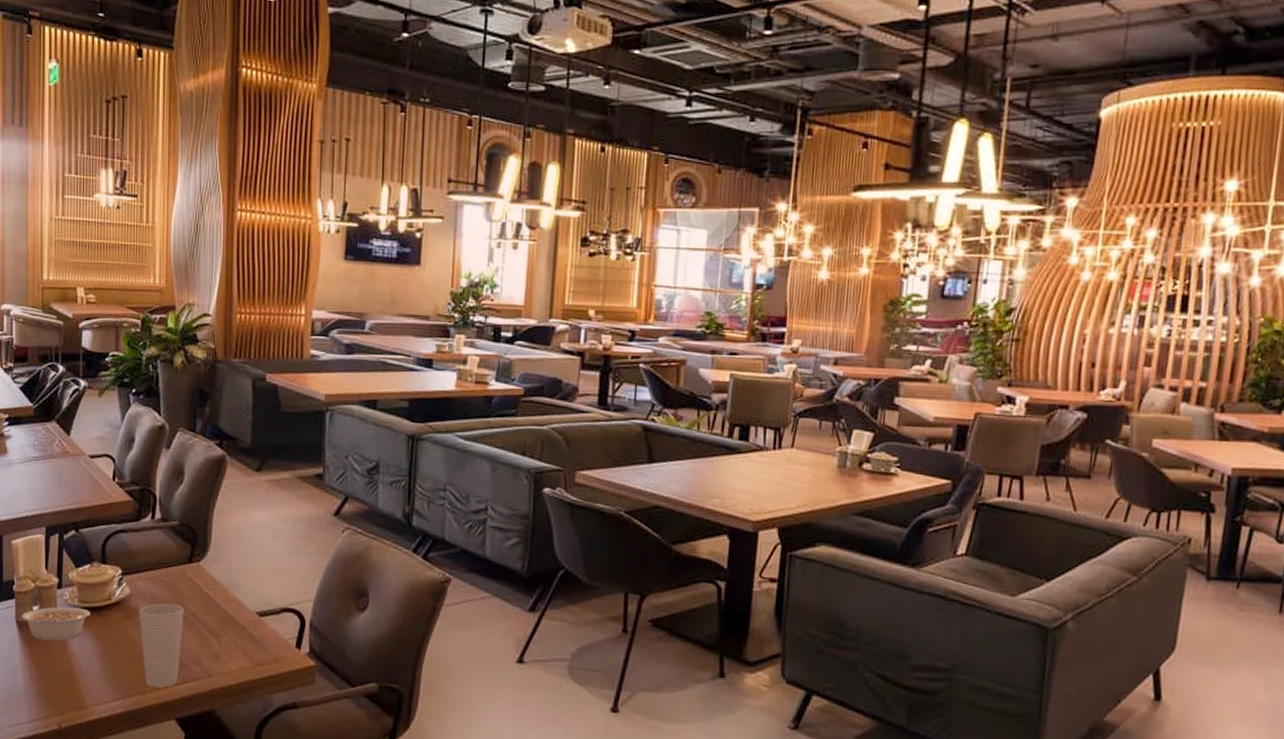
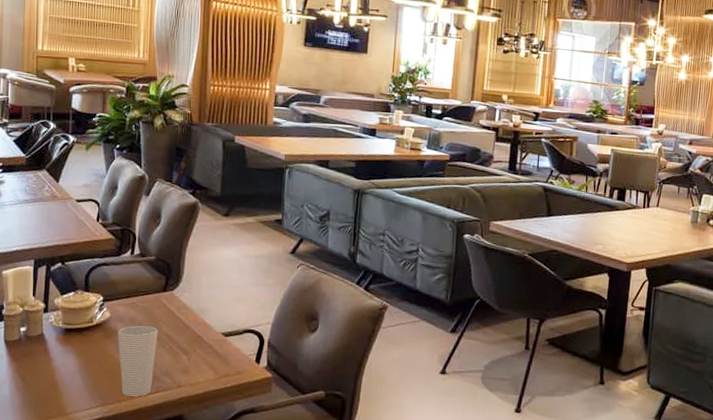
legume: present [21,606,91,641] -> none [9,328,74,358]

